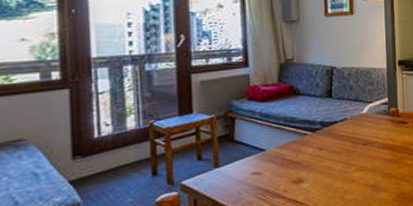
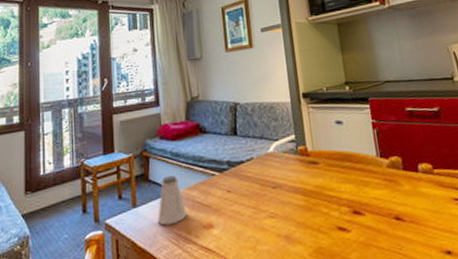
saltshaker: none [243,135,275,183] -> present [158,175,187,226]

